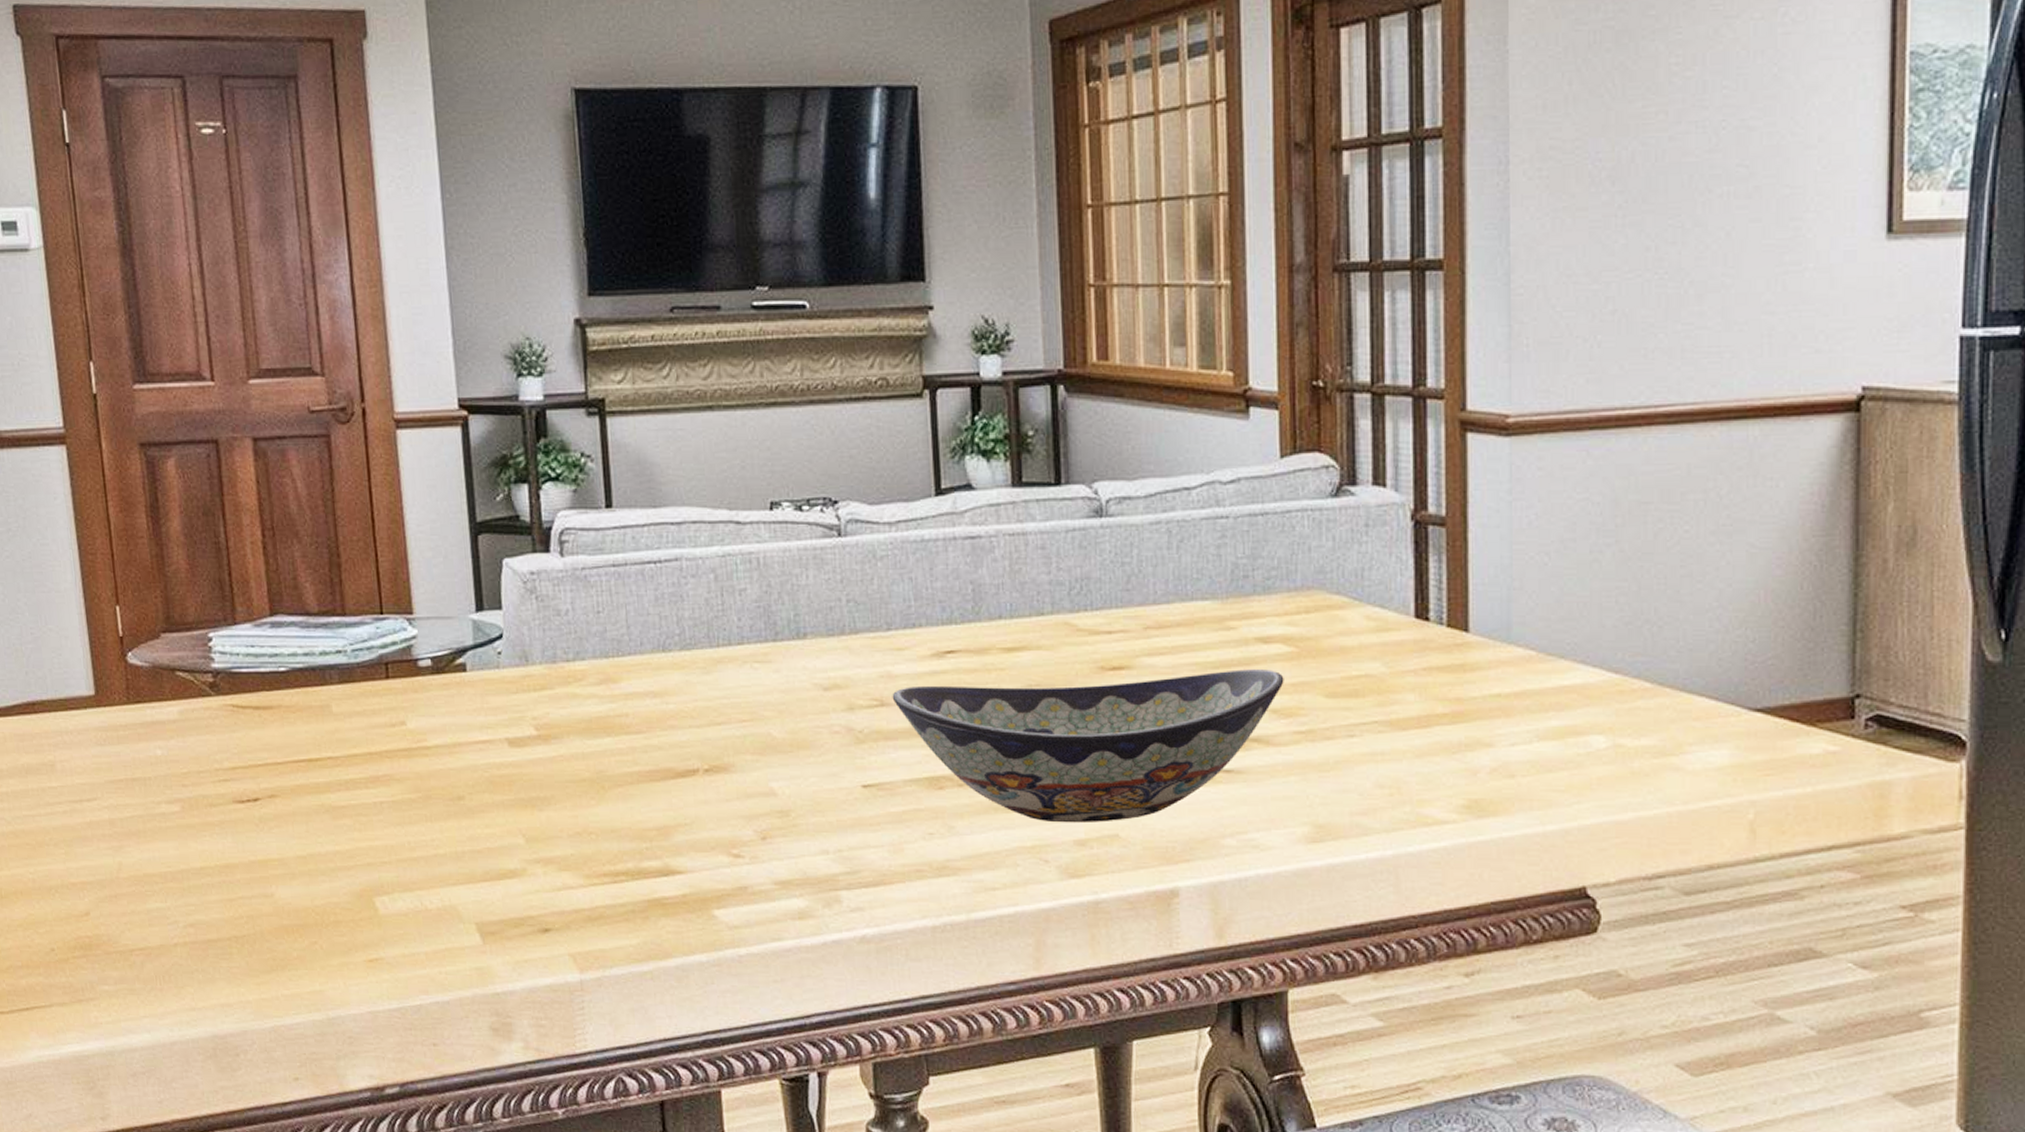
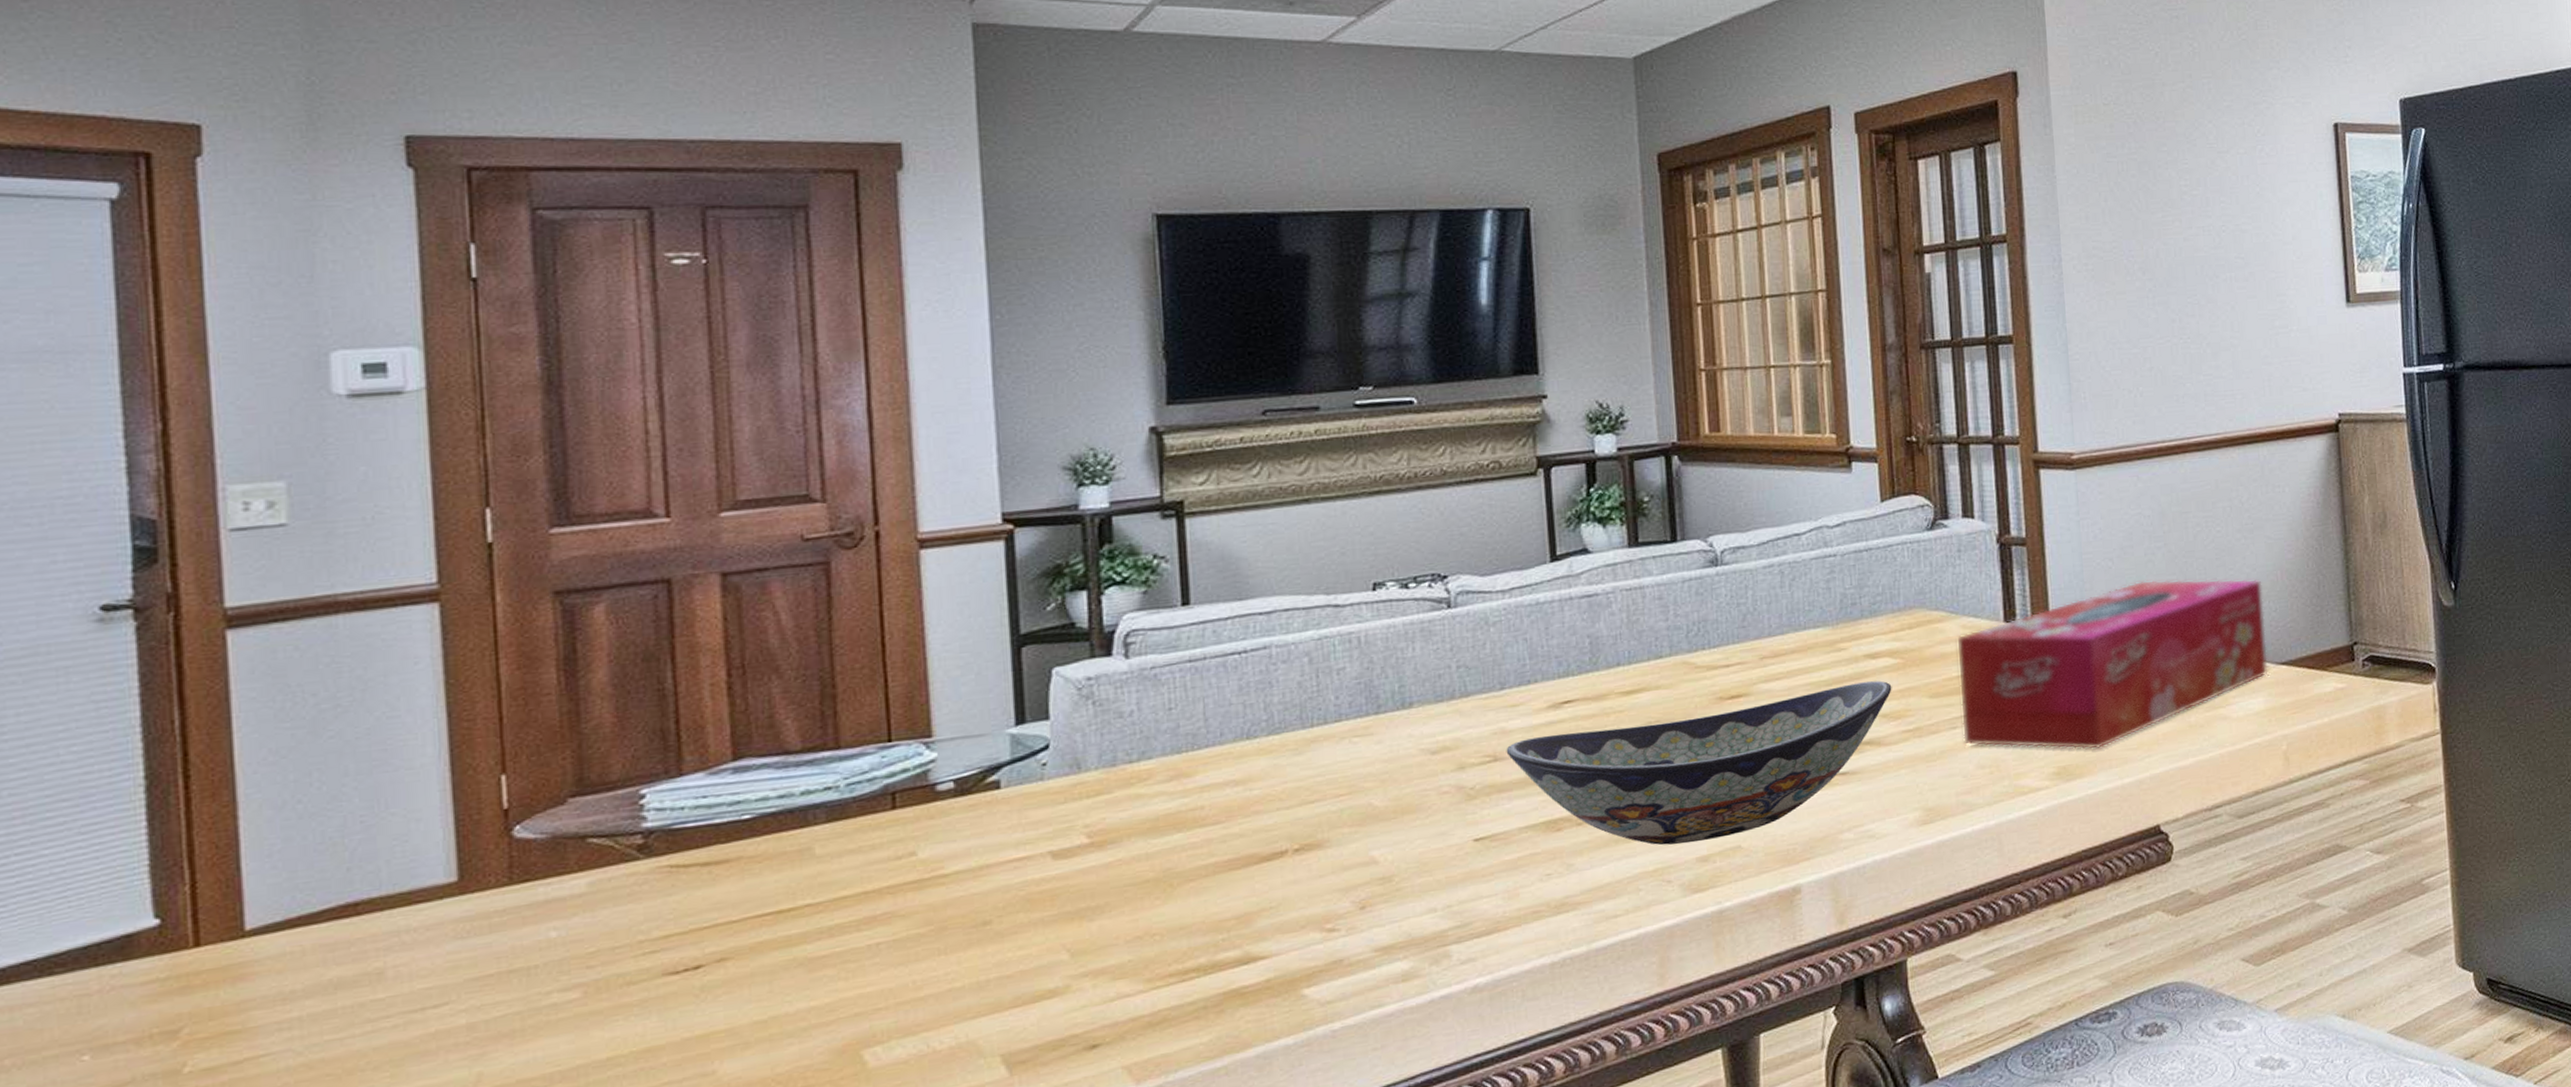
tissue box: none [1360,584,1739,785] -> present [1958,579,2268,750]

